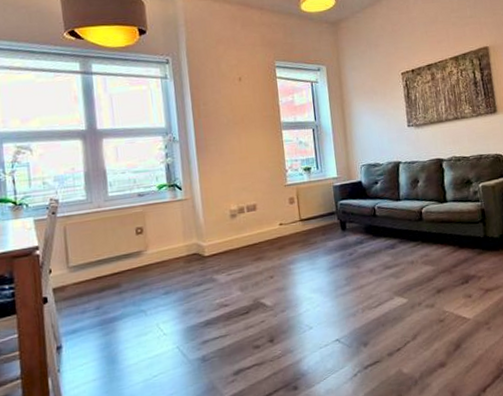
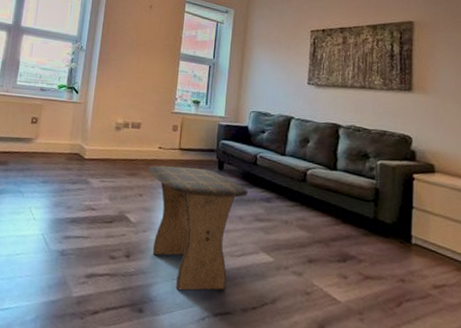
stool: none [274,232,374,357] -> present [148,165,249,291]

